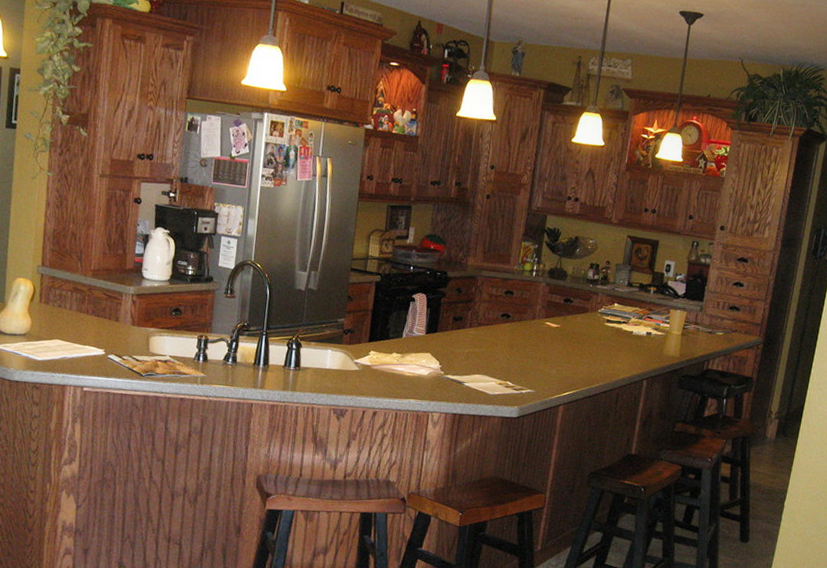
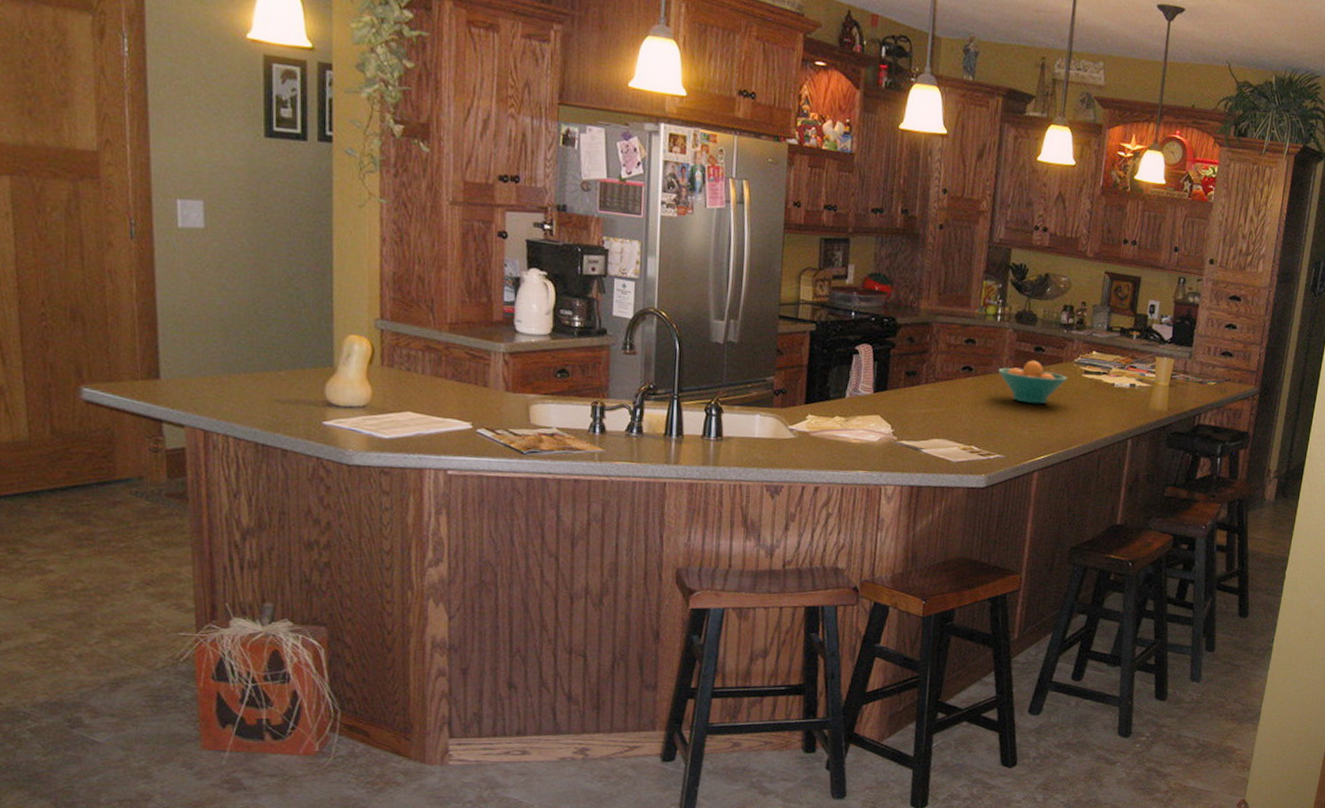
fruit bowl: none [532,310,592,348] -> present [998,360,1067,404]

